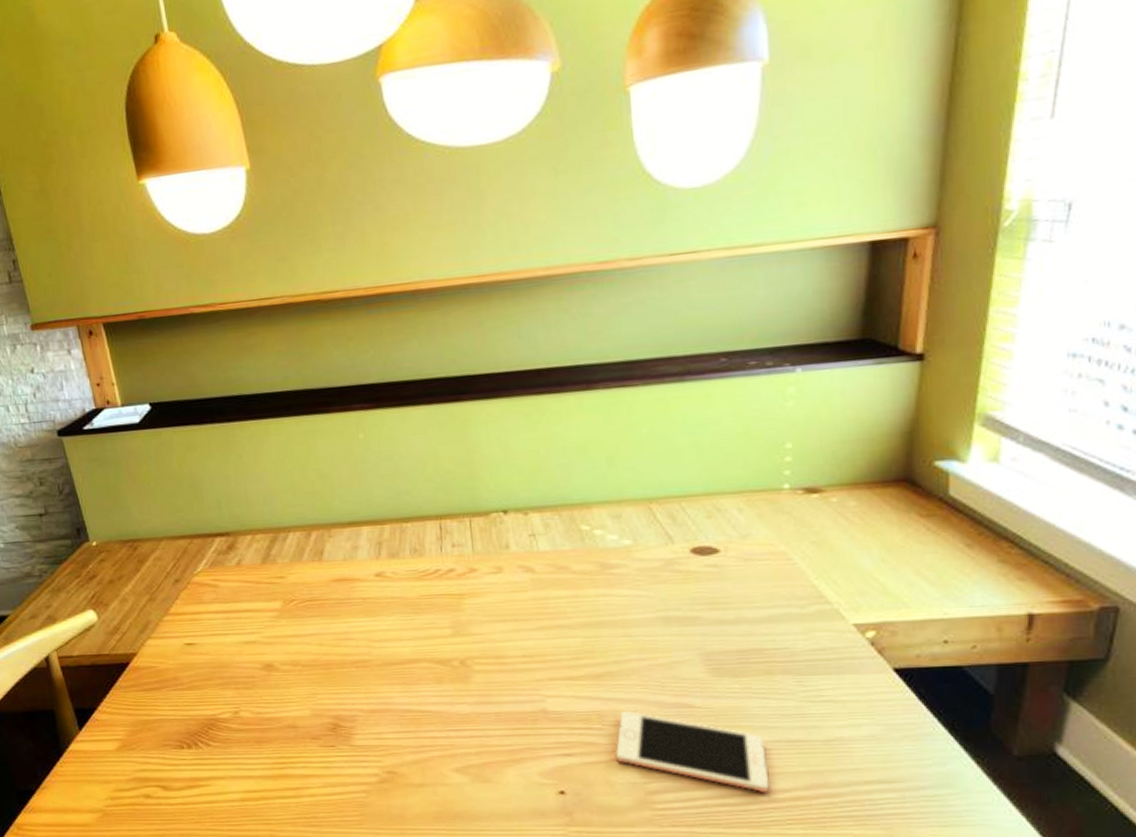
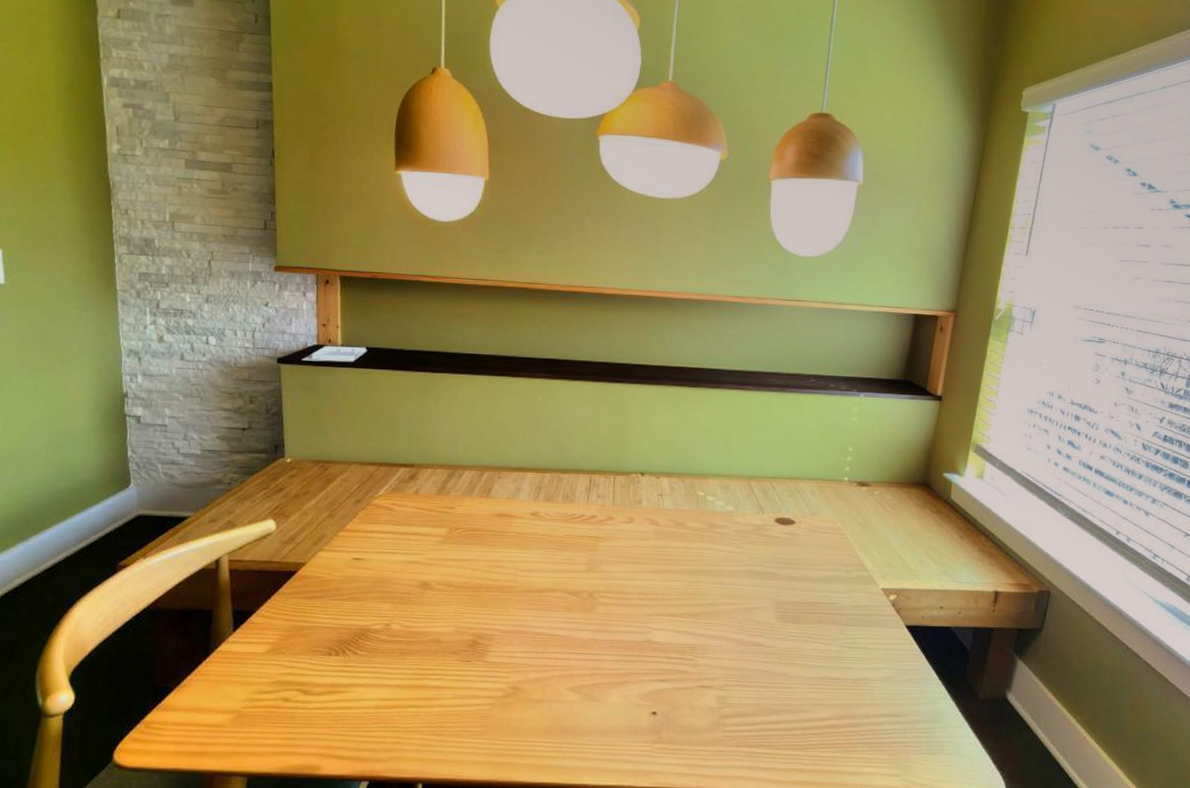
cell phone: present [615,710,770,792] -> none [700,645,812,720]

